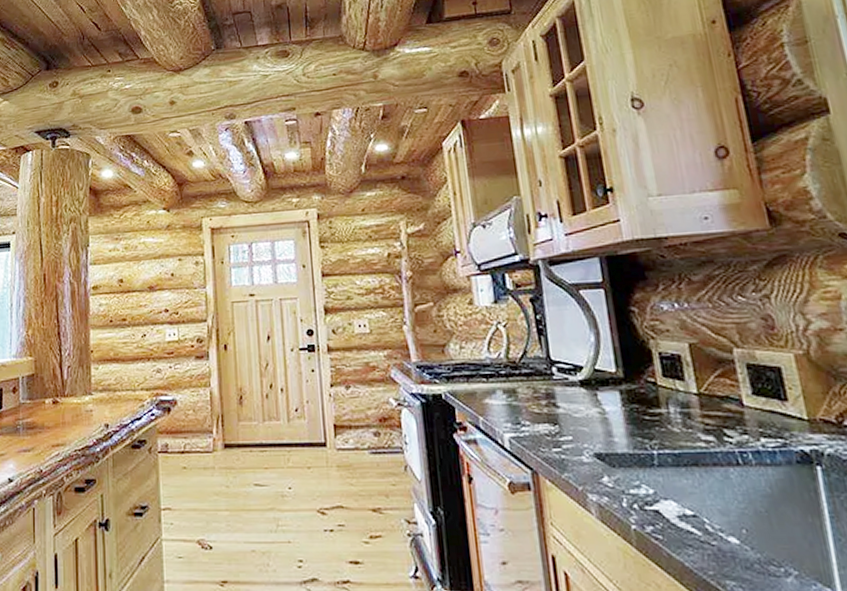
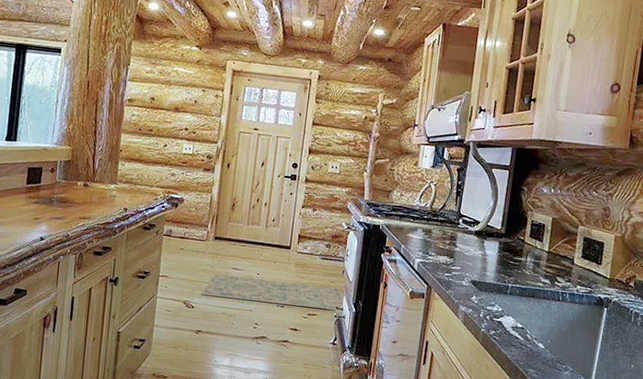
rug: none [218,492,417,529] -> present [201,274,345,310]

